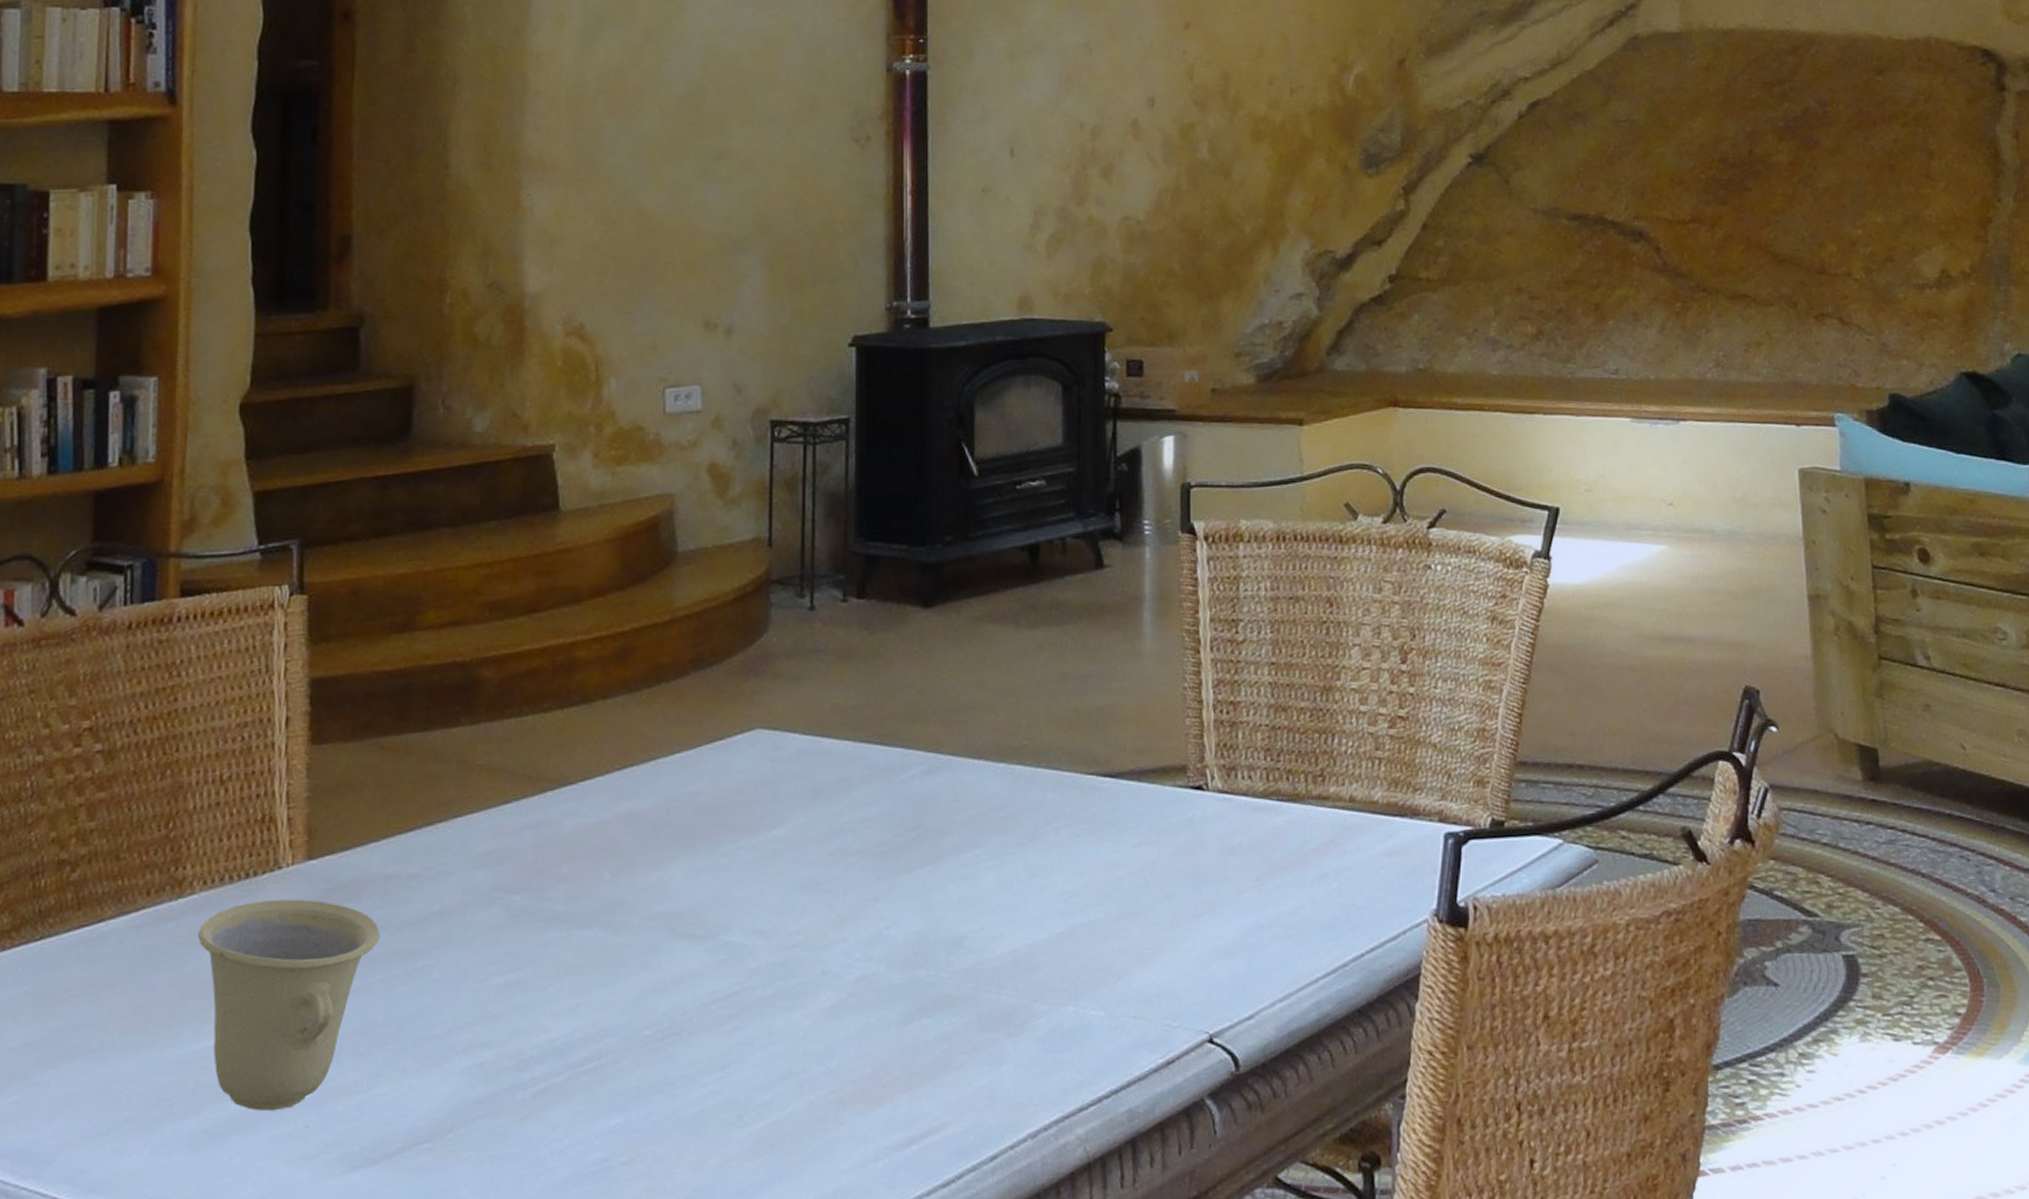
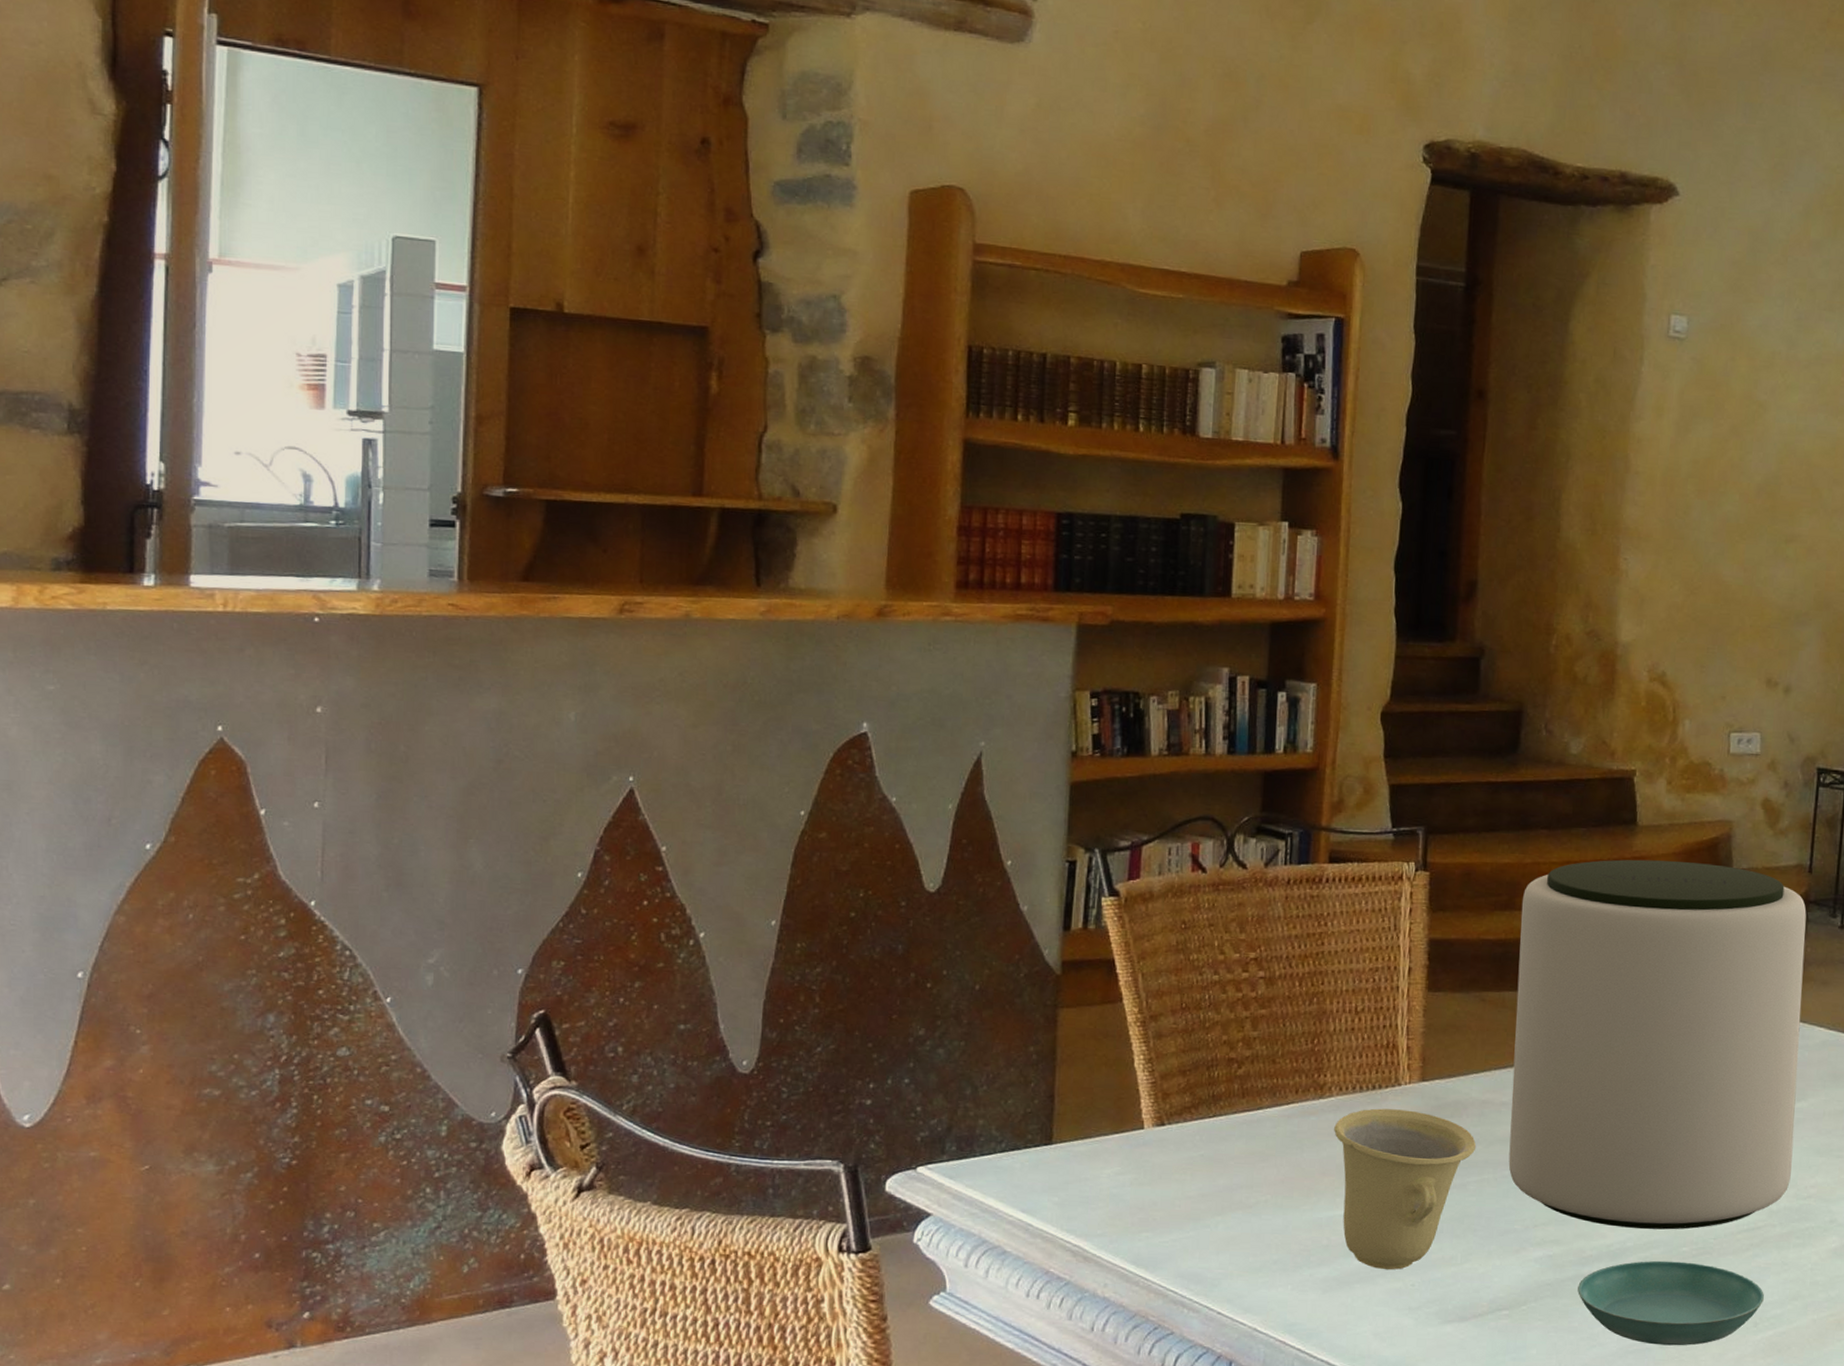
plant pot: none [422,548,772,1016] -> present [1508,859,1807,1230]
saucer: none [517,1048,748,1162] -> present [1578,1260,1764,1346]

